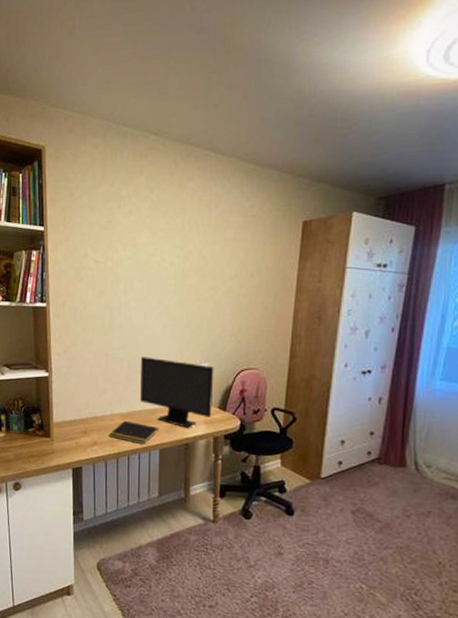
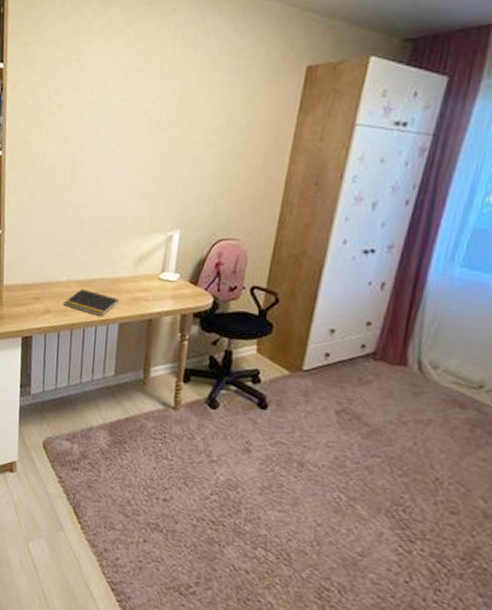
computer monitor: present [140,357,214,428] -> none [100,218,188,302]

